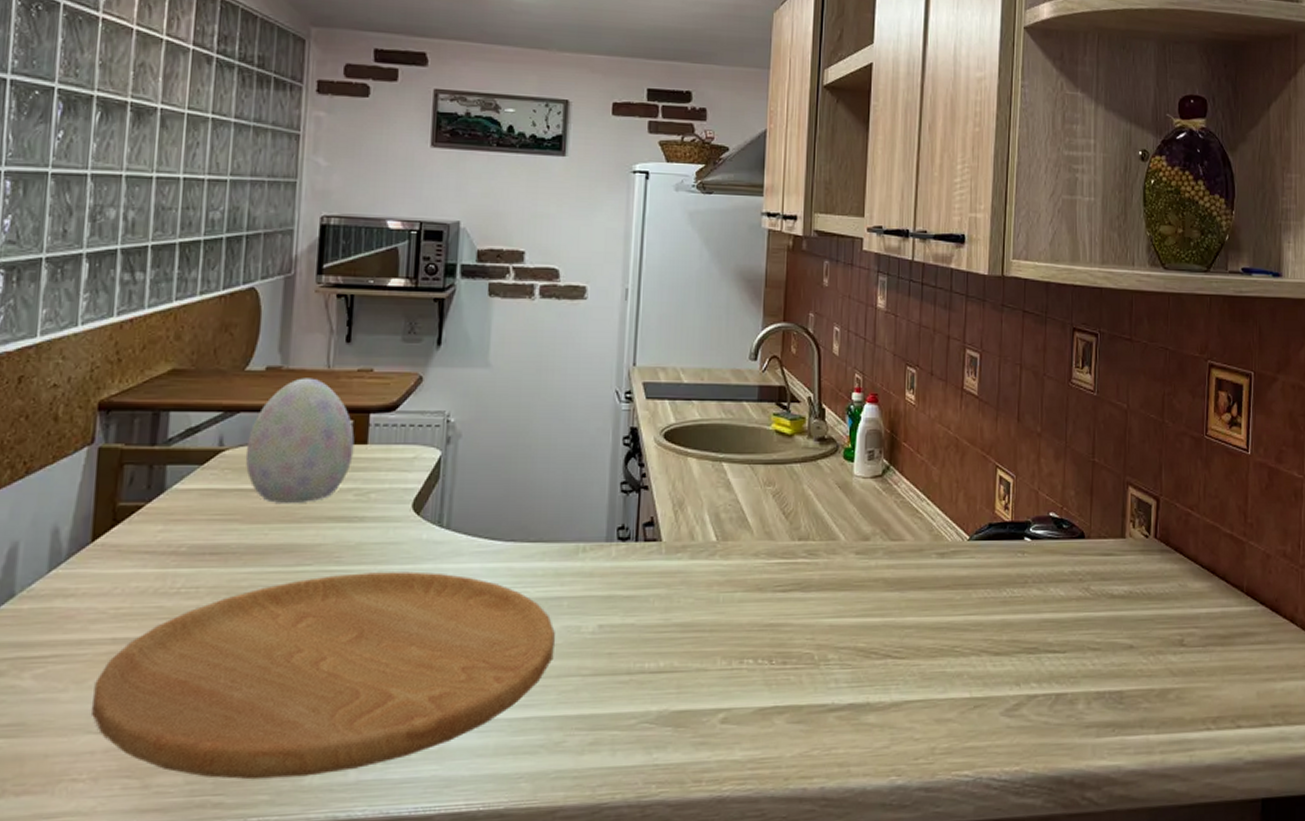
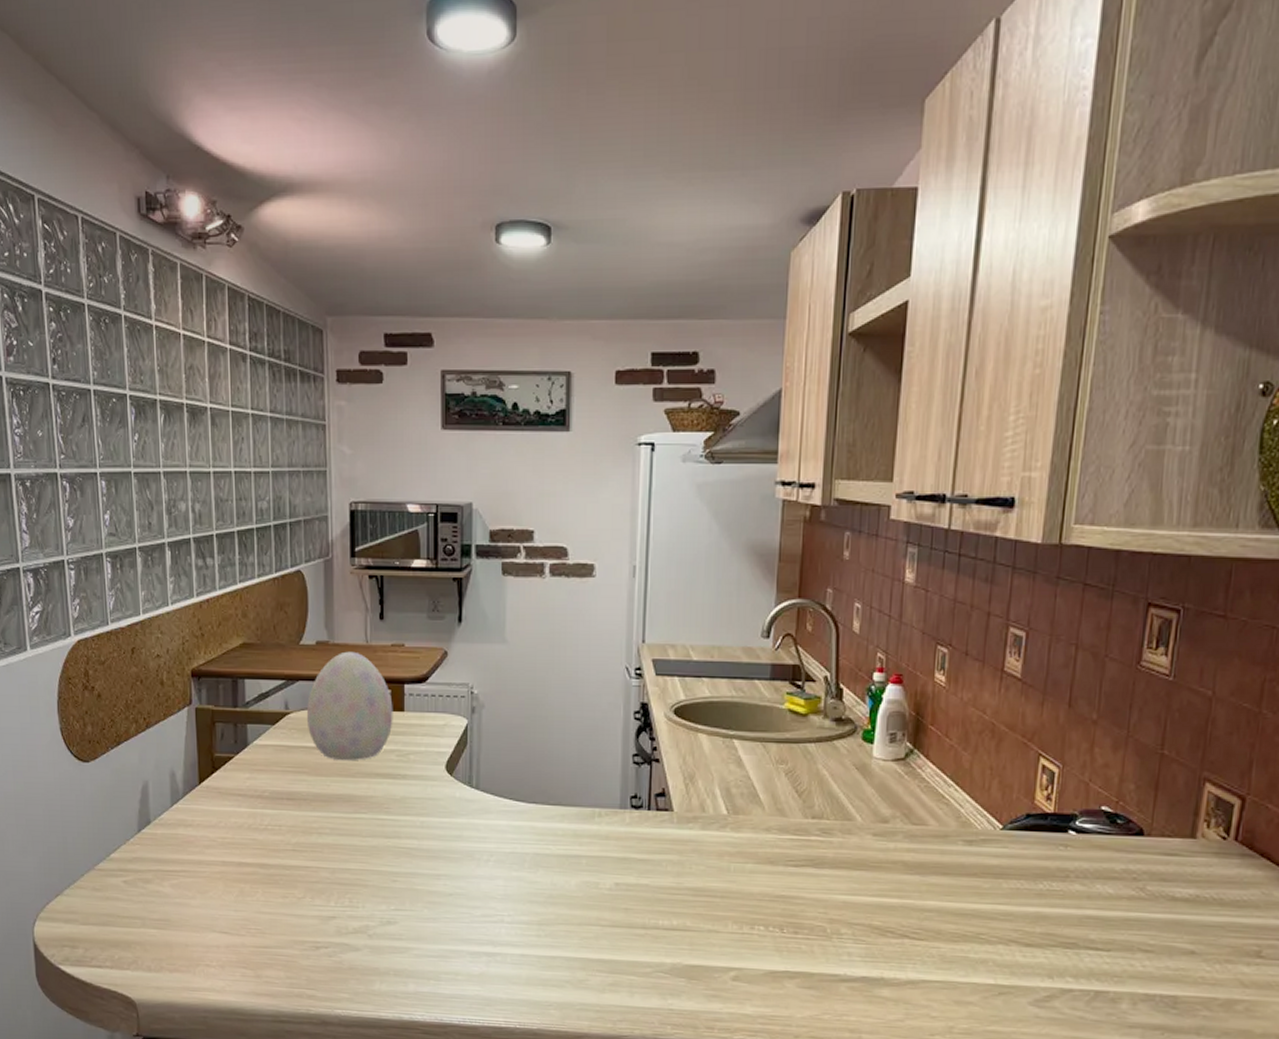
cutting board: present [92,571,555,780] -> none [214,822,575,984]

